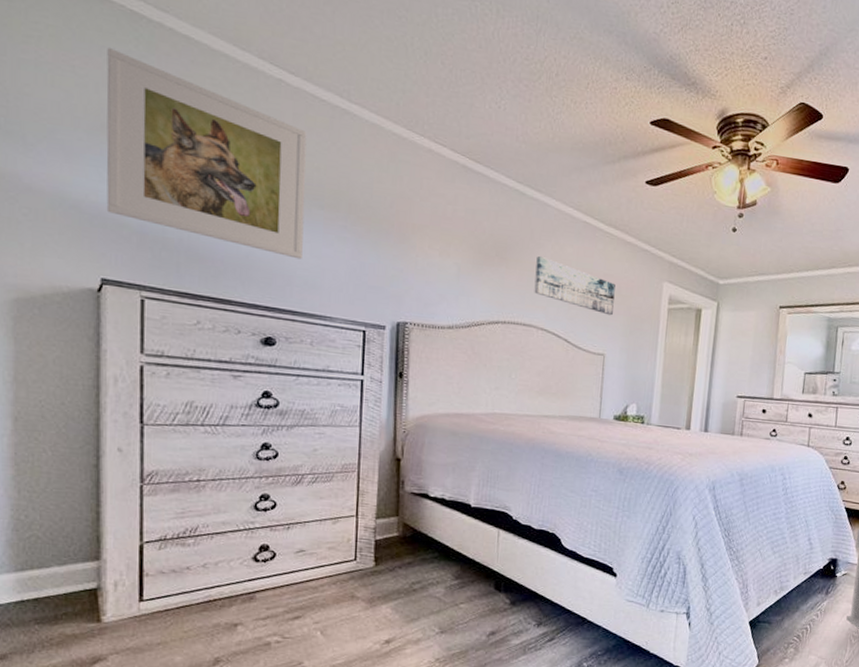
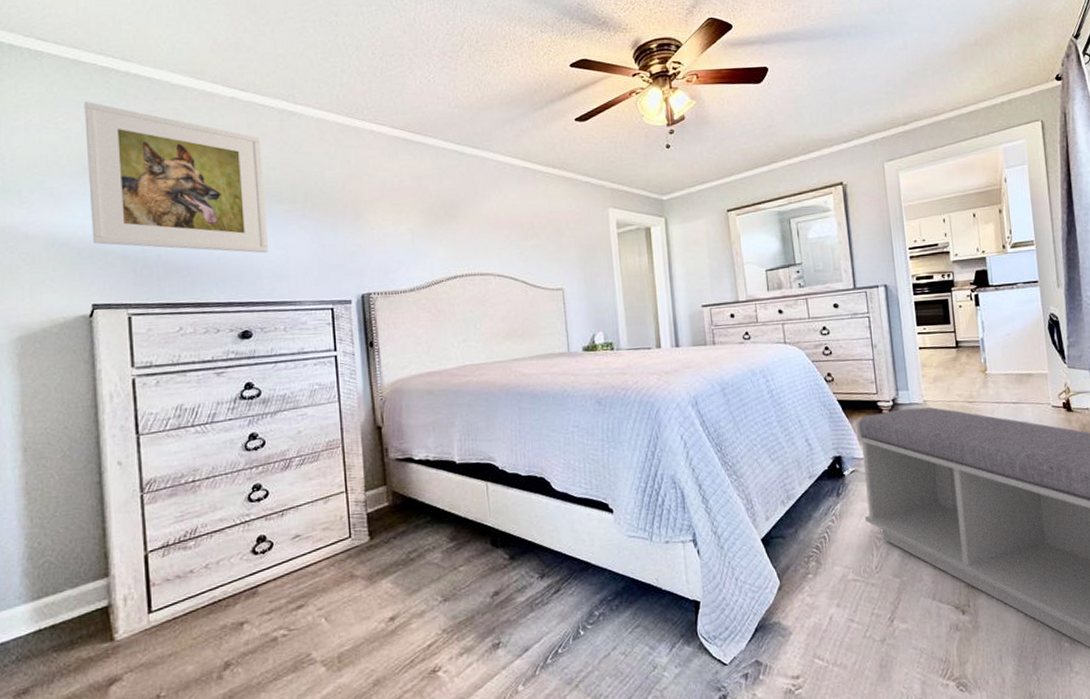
wall art: present [534,255,615,316] -> none [484,206,565,251]

